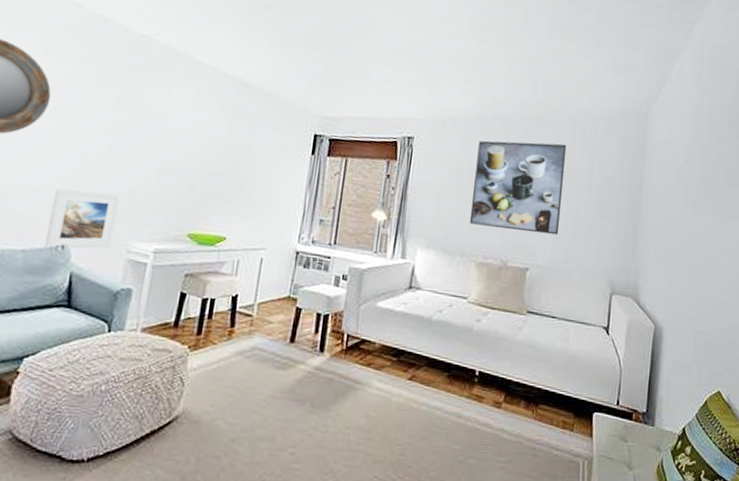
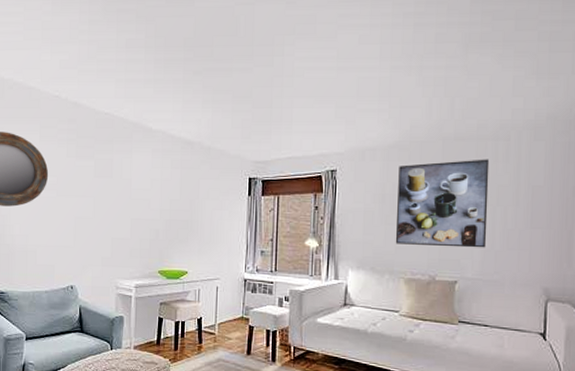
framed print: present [45,189,121,250] -> none [60,243,106,290]

